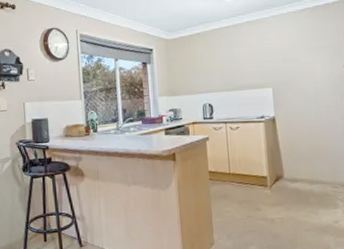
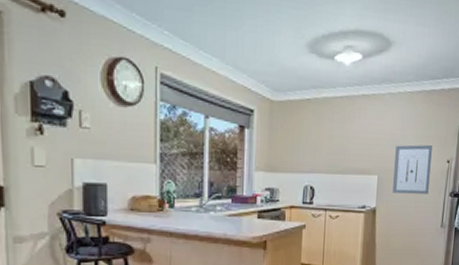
wall art: none [286,55,329,102] -> present [392,144,432,194]

